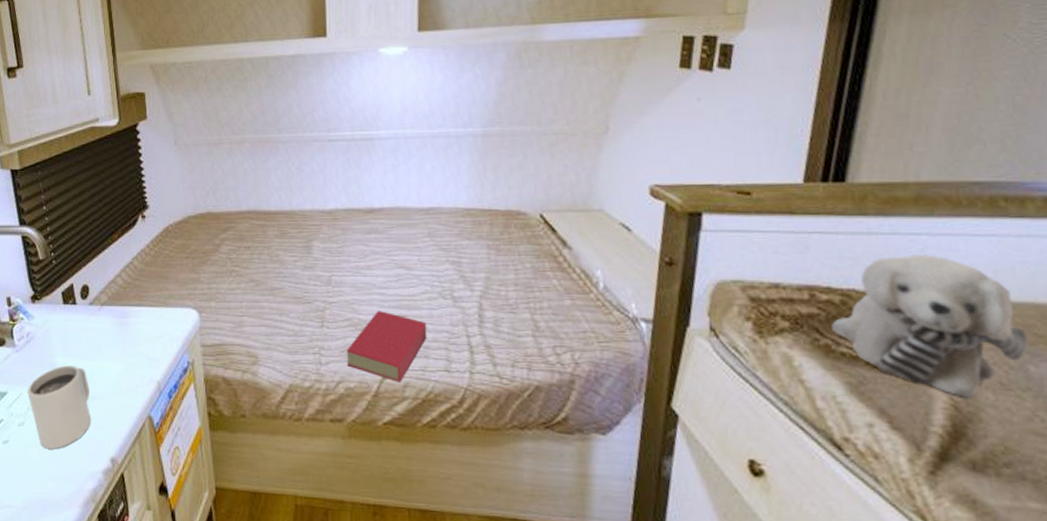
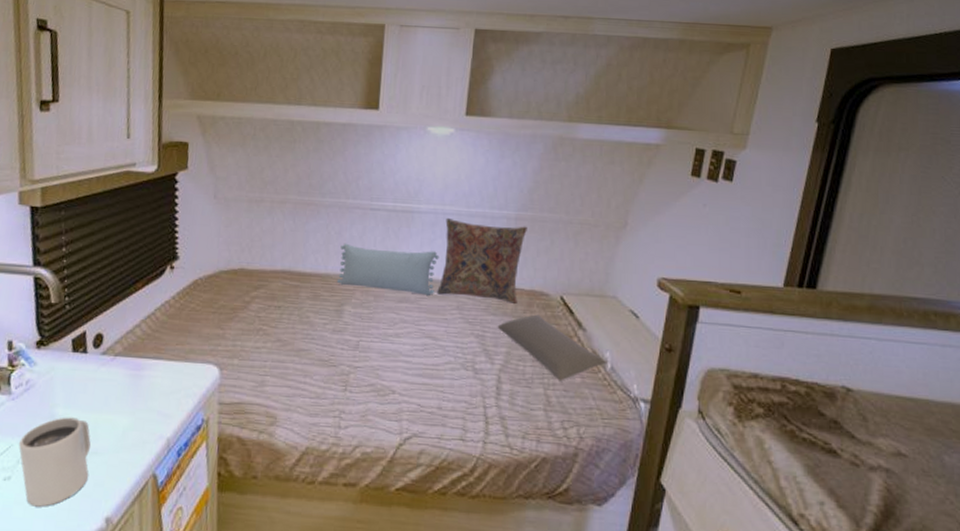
pillow: none [302,178,405,224] -> present [336,243,439,295]
book: present [346,311,427,384] -> none [366,378,447,450]
pillow: none [406,141,496,226] -> present [437,217,527,304]
pillow: none [473,235,599,305] -> present [497,314,607,381]
plush toy: present [832,255,1028,399] -> none [797,356,945,483]

